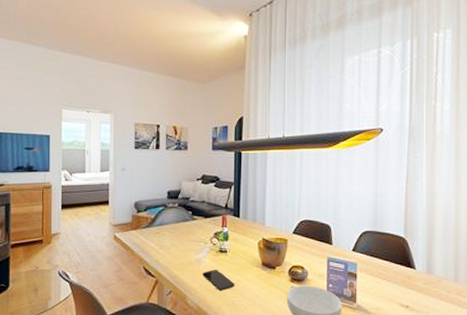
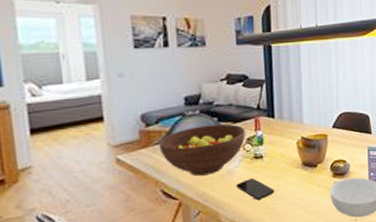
fruit bowl: none [145,217,213,261] -> present [159,123,245,177]

